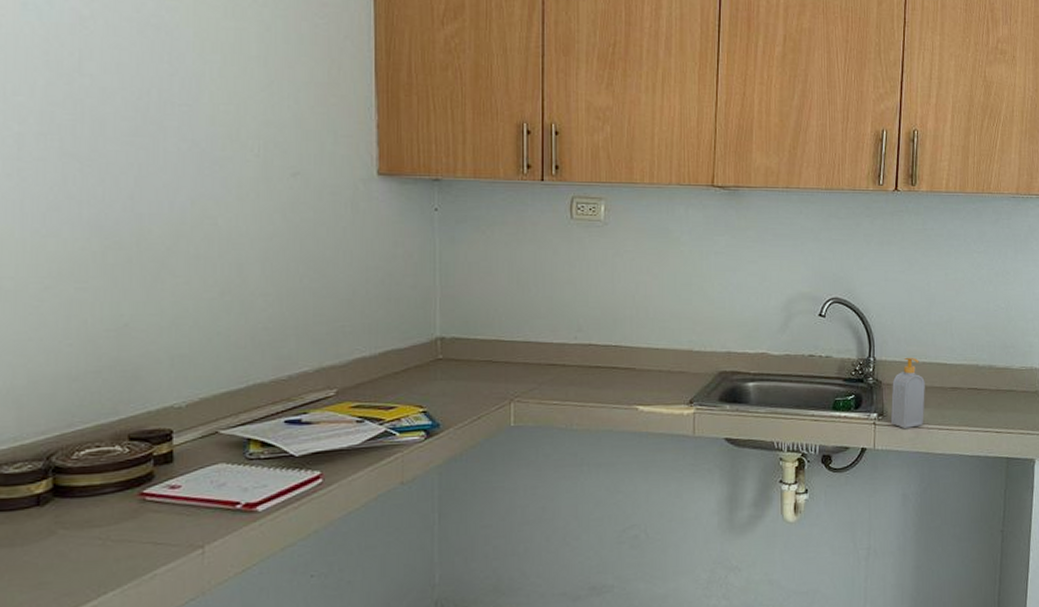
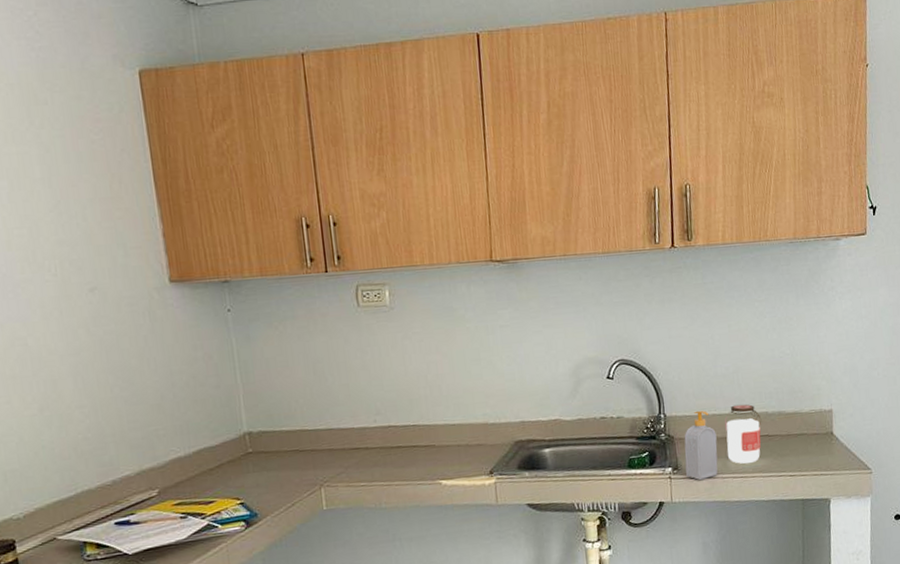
jar: none [934,354,972,417] -> present [724,404,762,464]

